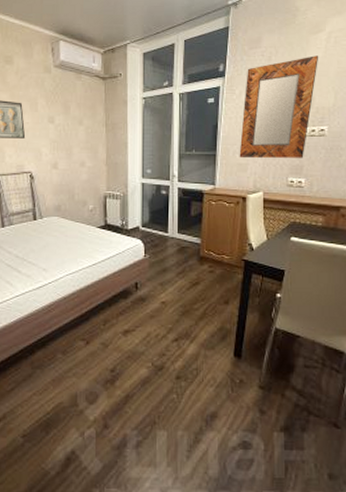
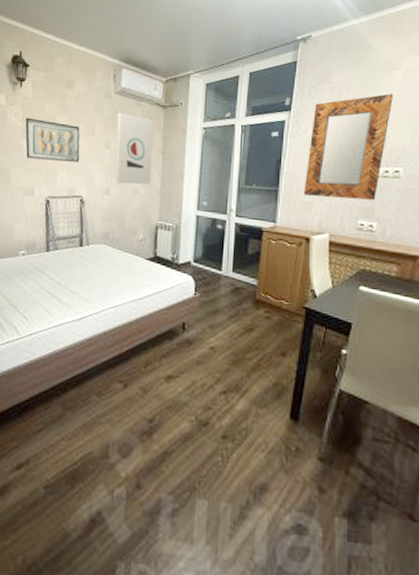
wall art: none [58,86,97,157] -> present [115,112,154,185]

